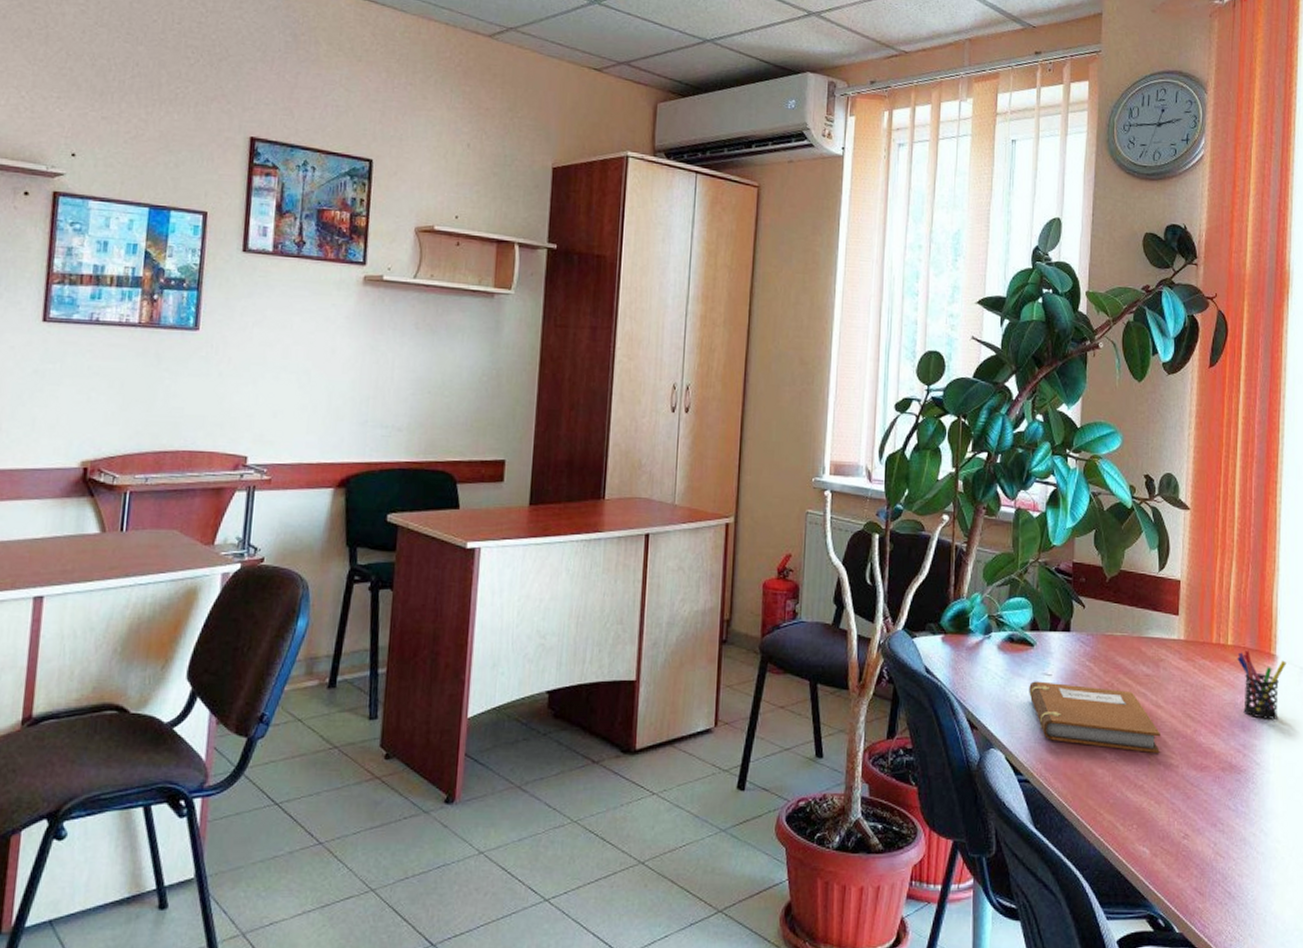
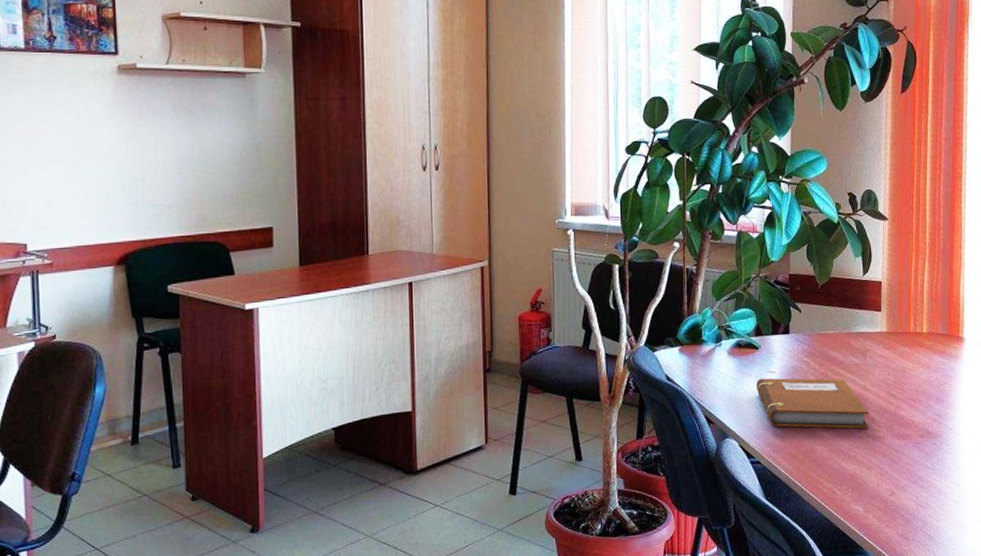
pen holder: present [1237,649,1286,719] -> none [931,335,972,392]

